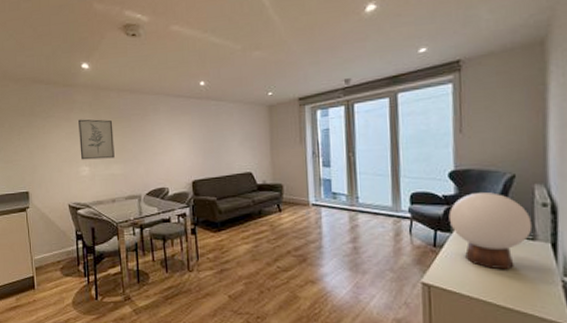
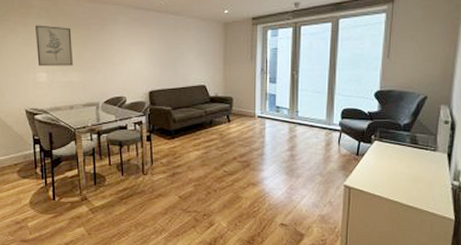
table lamp: present [448,192,533,270] -> none [371,111,435,175]

